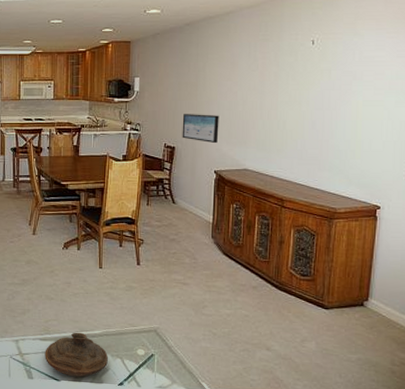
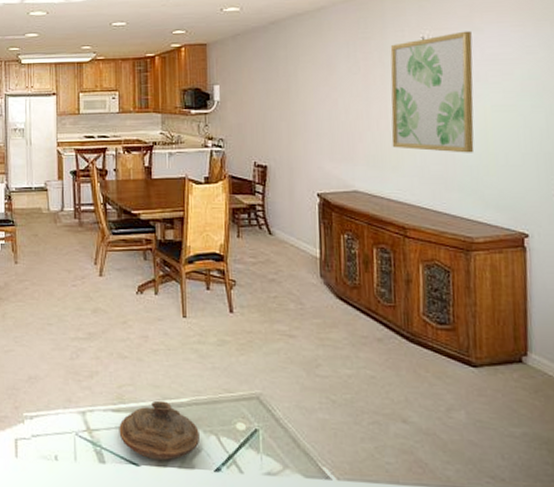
wall art: present [182,114,219,144] -> none [274,126,319,161]
wall art: none [279,36,354,140] -> present [390,30,474,153]

